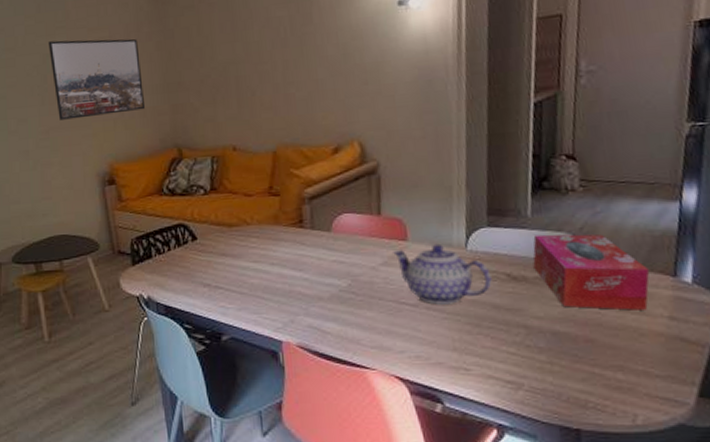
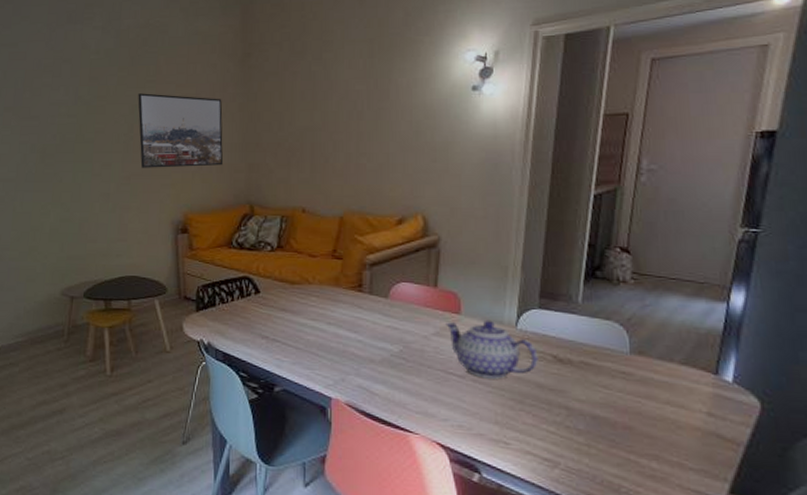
tissue box: present [532,234,650,311] -> none [579,321,693,404]

